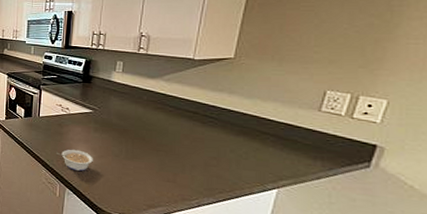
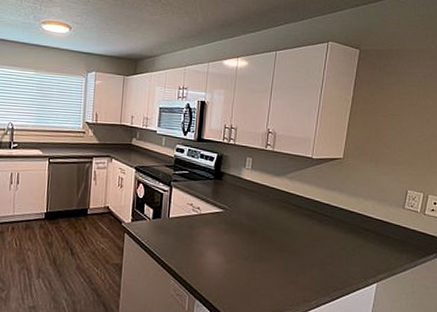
legume: present [56,149,93,171] -> none [186,254,223,278]

